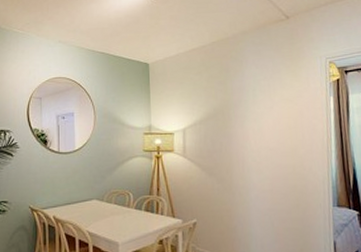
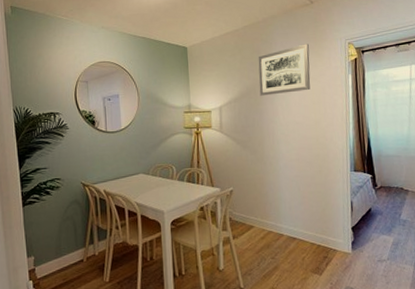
wall art: none [226,62,286,118] -> present [258,43,311,96]

